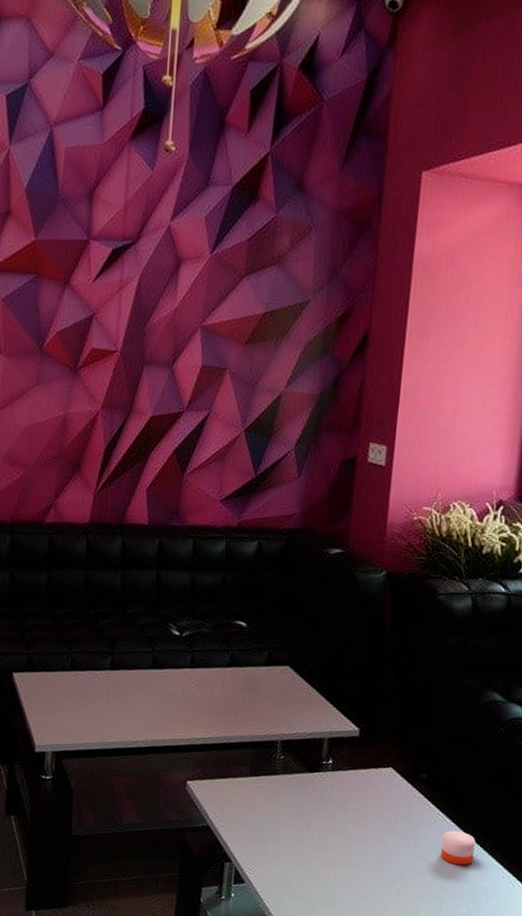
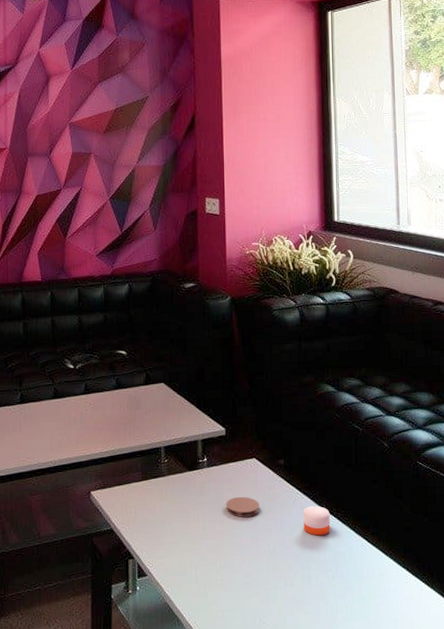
coaster: none [349,808,390,834] -> present [226,496,259,517]

